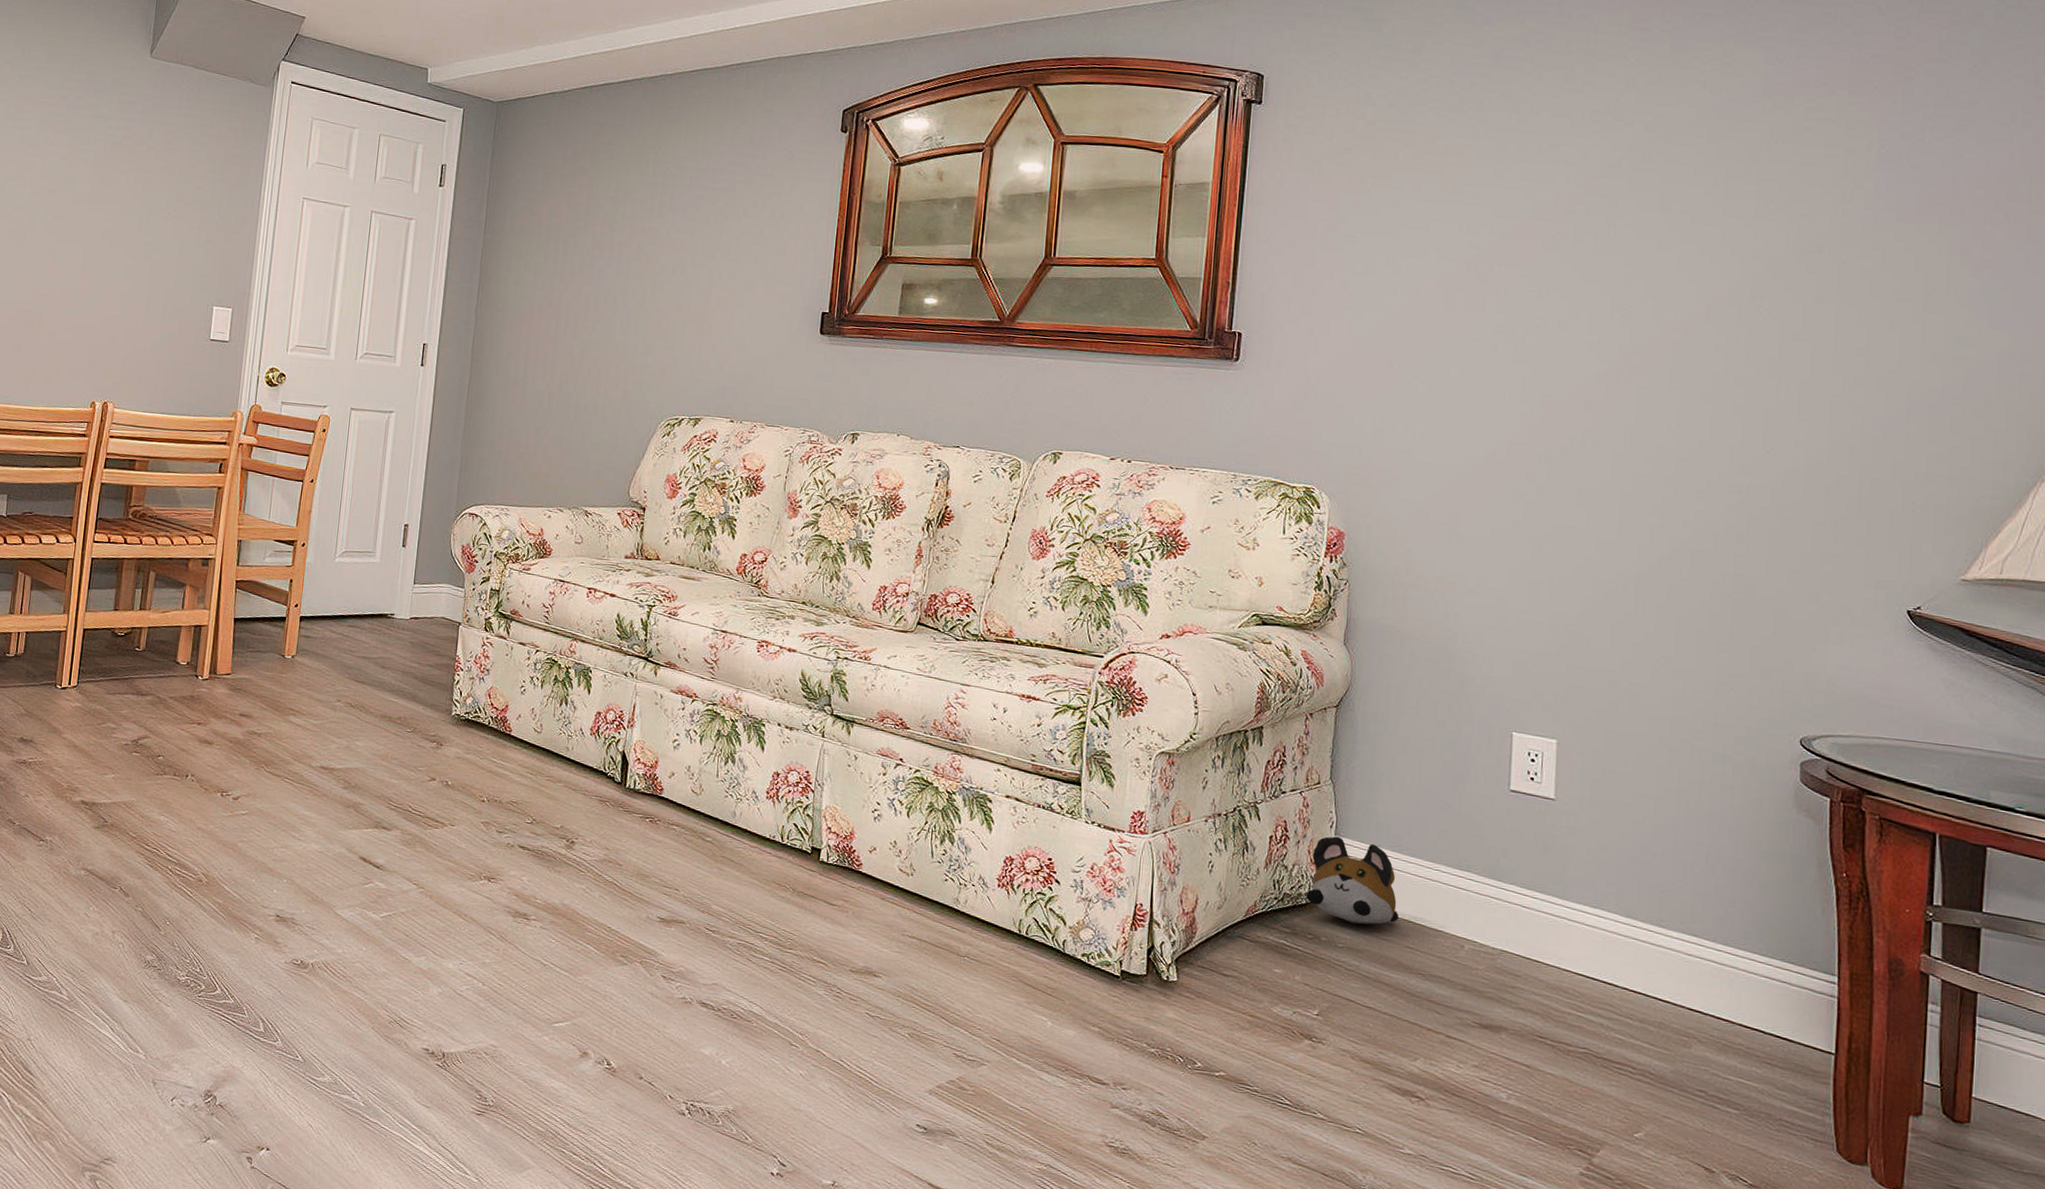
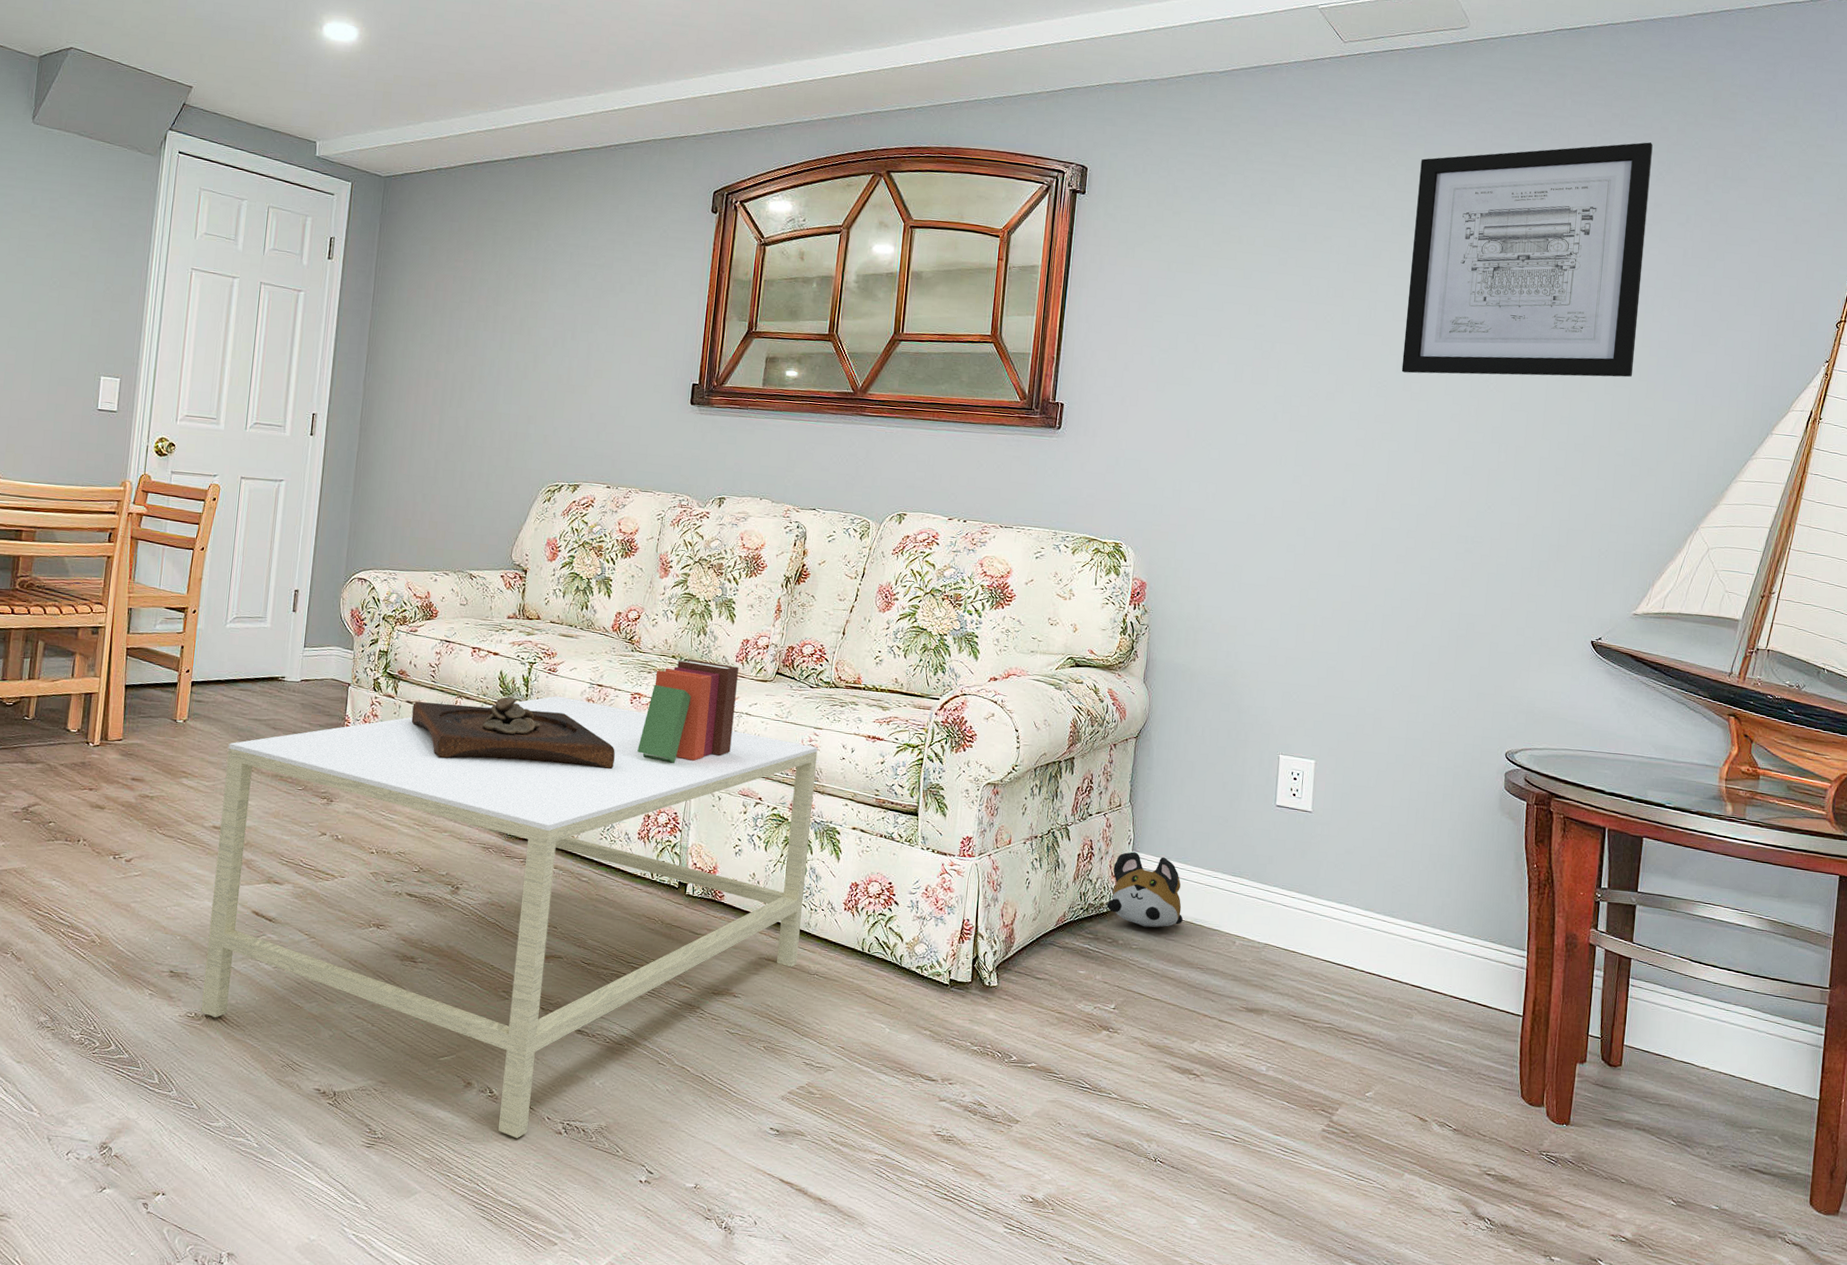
coffee table: none [307,641,966,1116] -> present [201,696,818,1138]
wooden tray: none [524,641,741,722] -> present [411,697,615,770]
books: none [765,605,876,718] -> present [637,658,739,763]
wall art: none [1650,30,1963,302] -> present [1401,142,1653,378]

